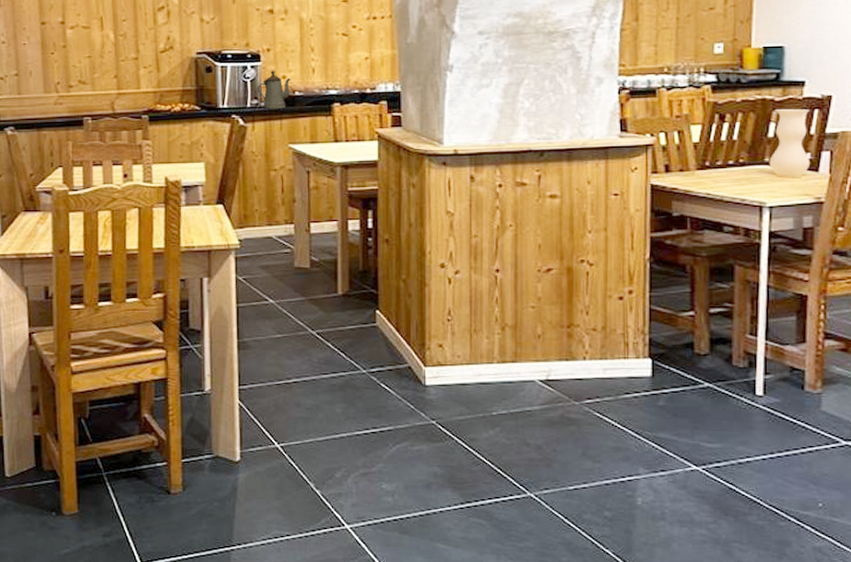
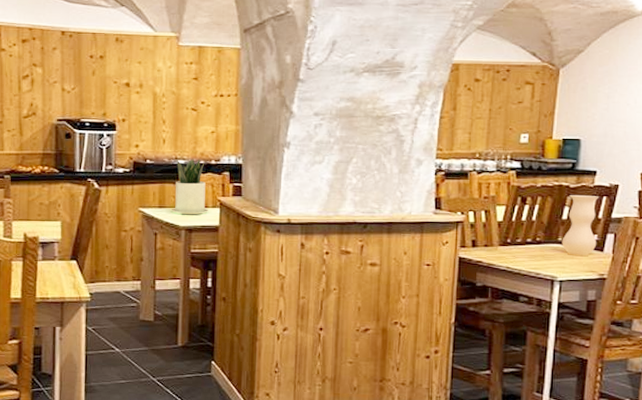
coffee pot: present [257,70,291,109] -> none [111,139,143,175]
planter: none [325,88,365,150] -> present [172,158,208,215]

